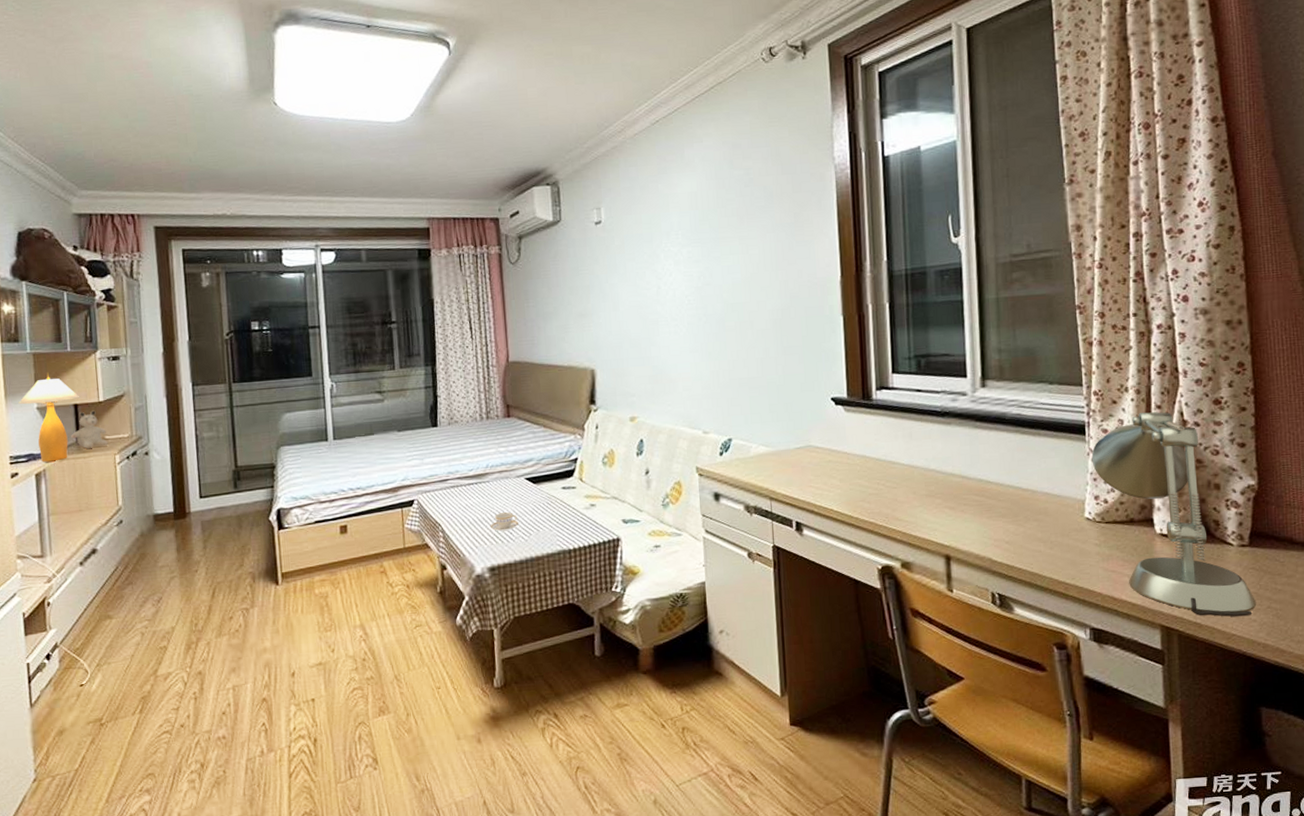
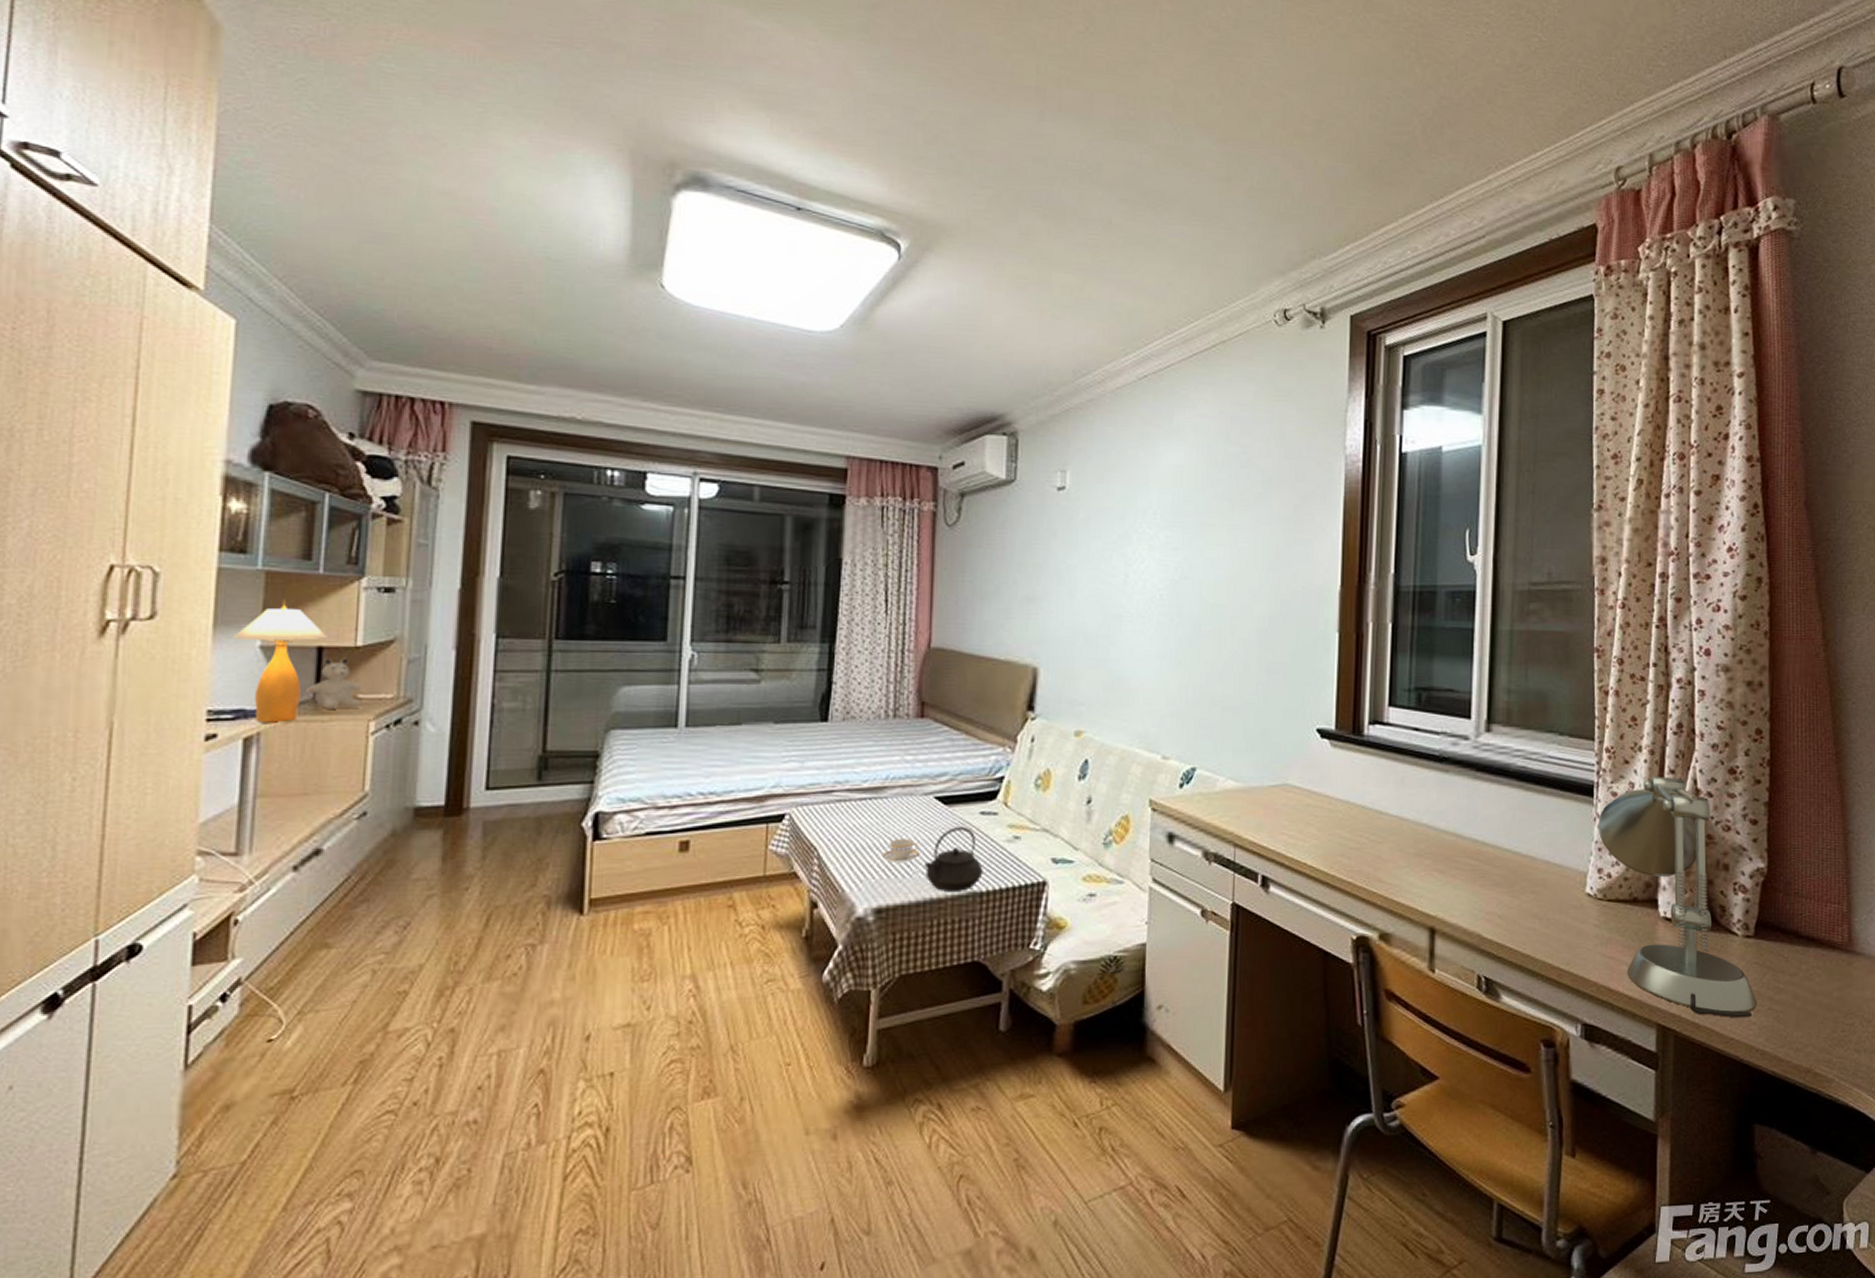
teapot: none [523,500,569,551] -> present [924,827,983,891]

